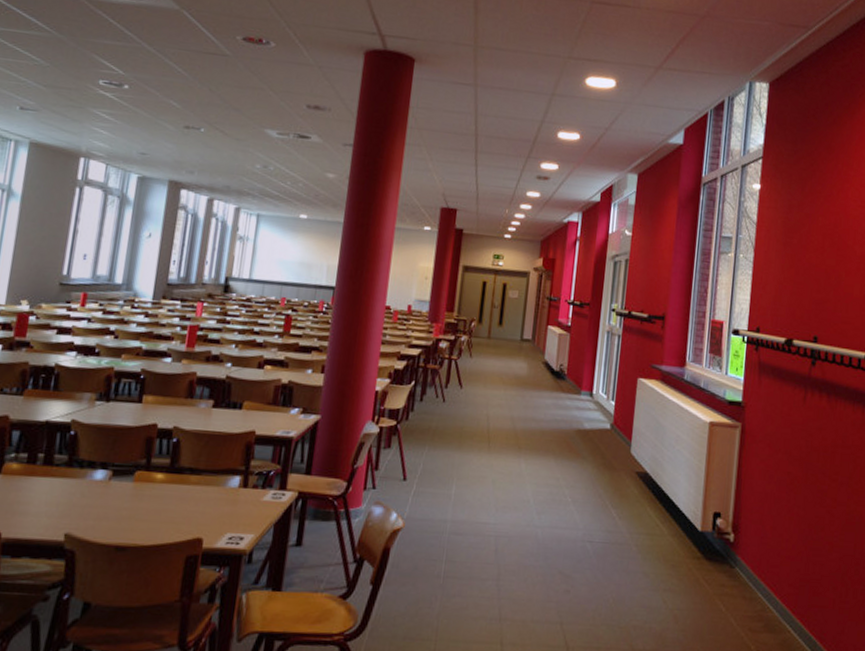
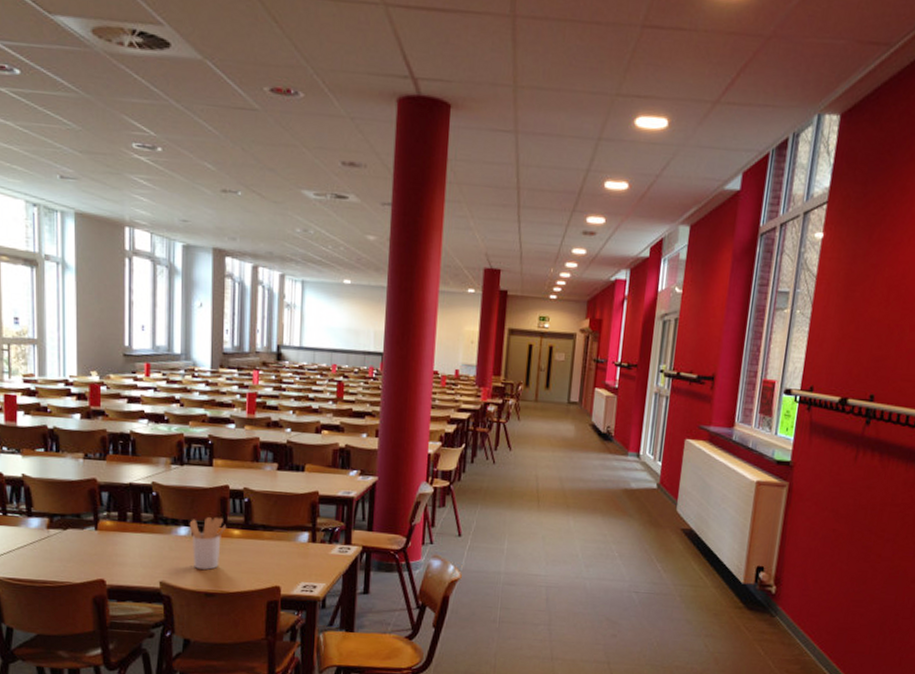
utensil holder: none [106,458,150,520] -> present [189,516,227,570]

